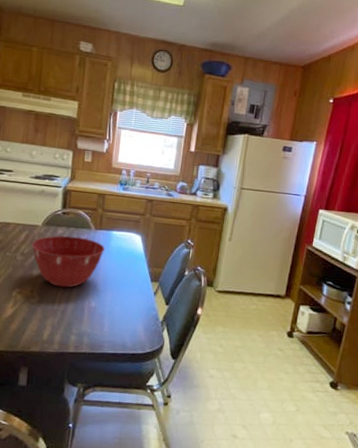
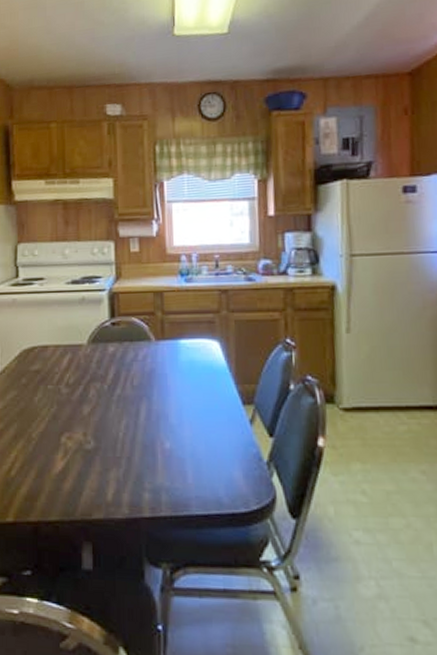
mixing bowl: present [31,235,105,288] -> none [77,353,173,425]

